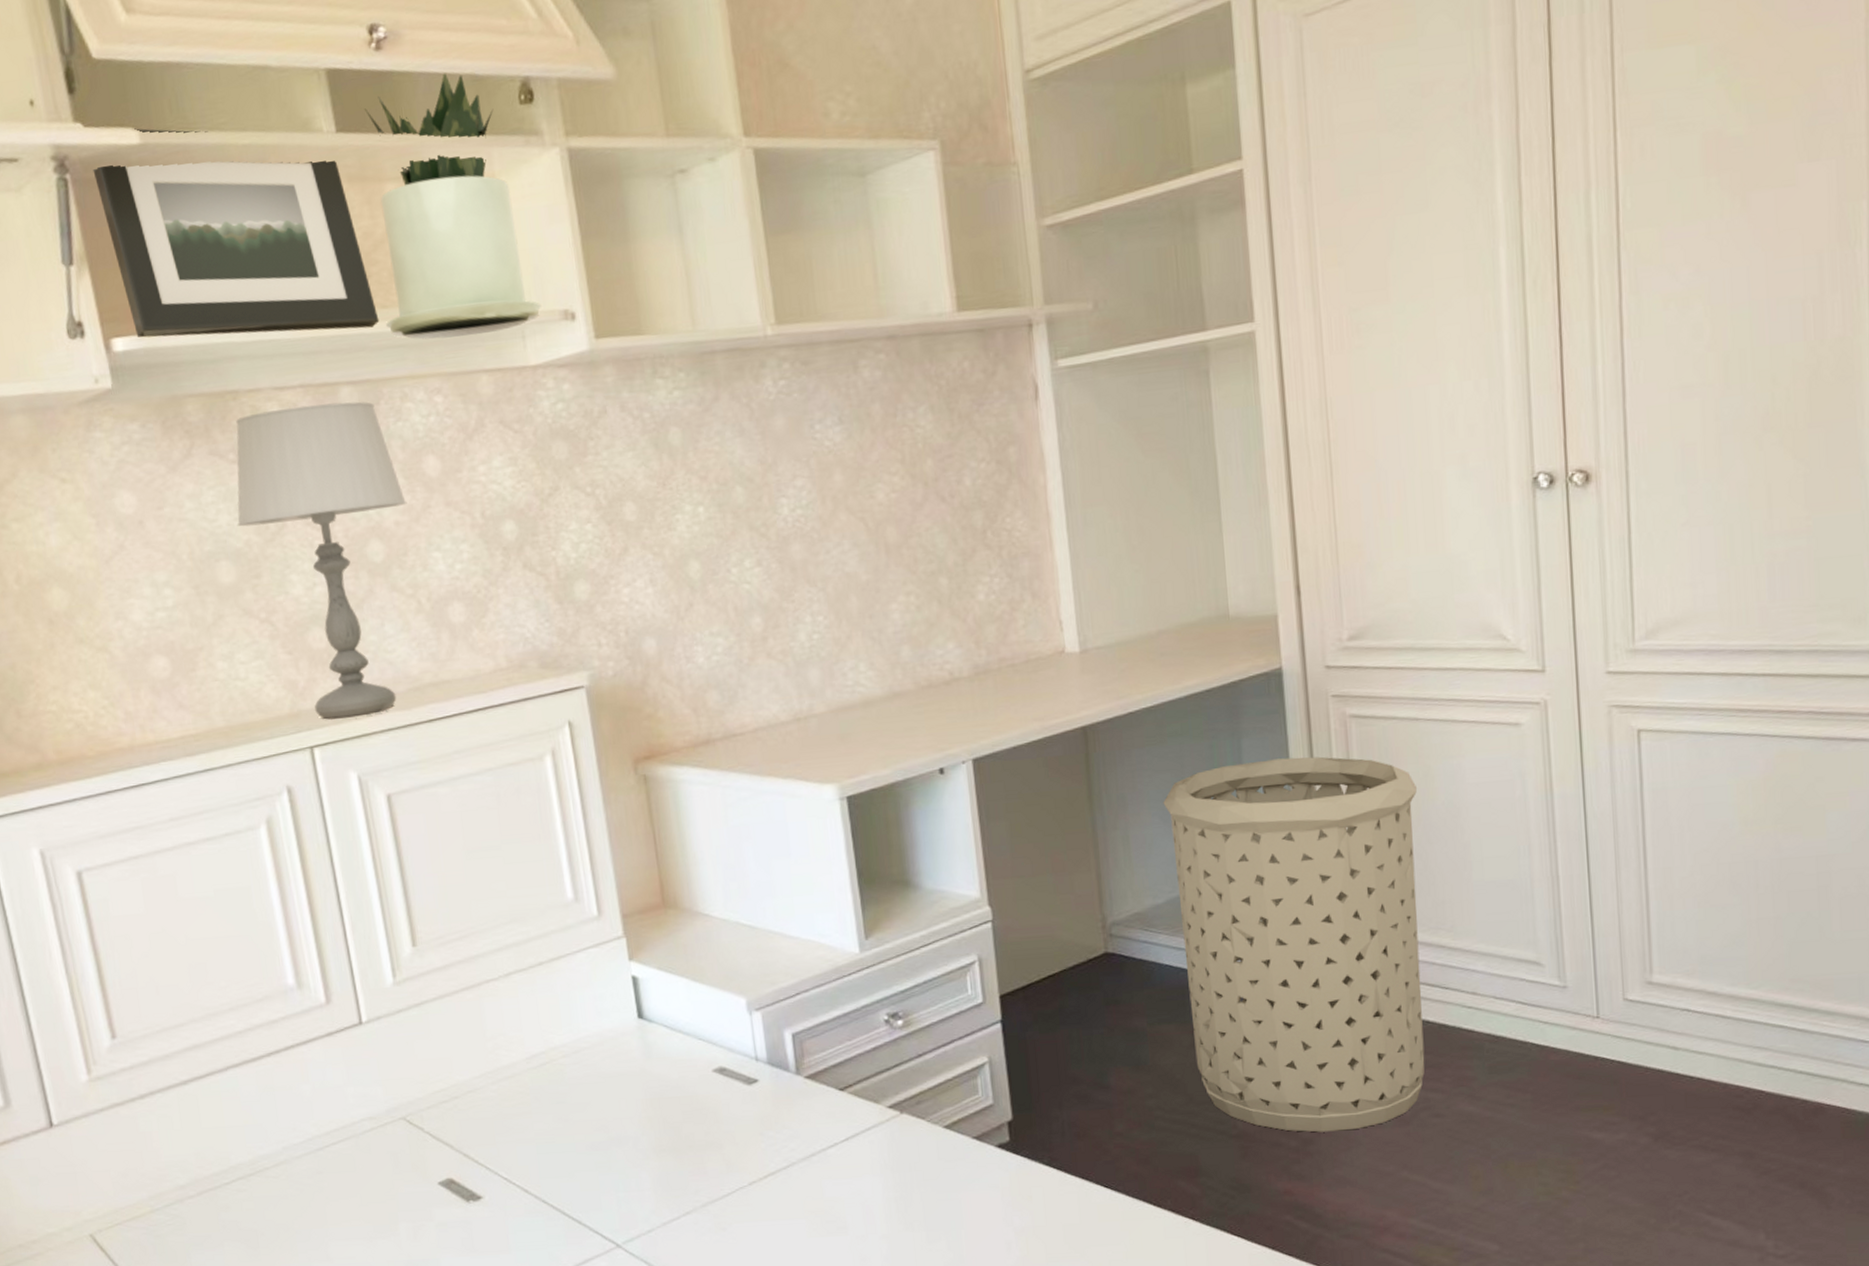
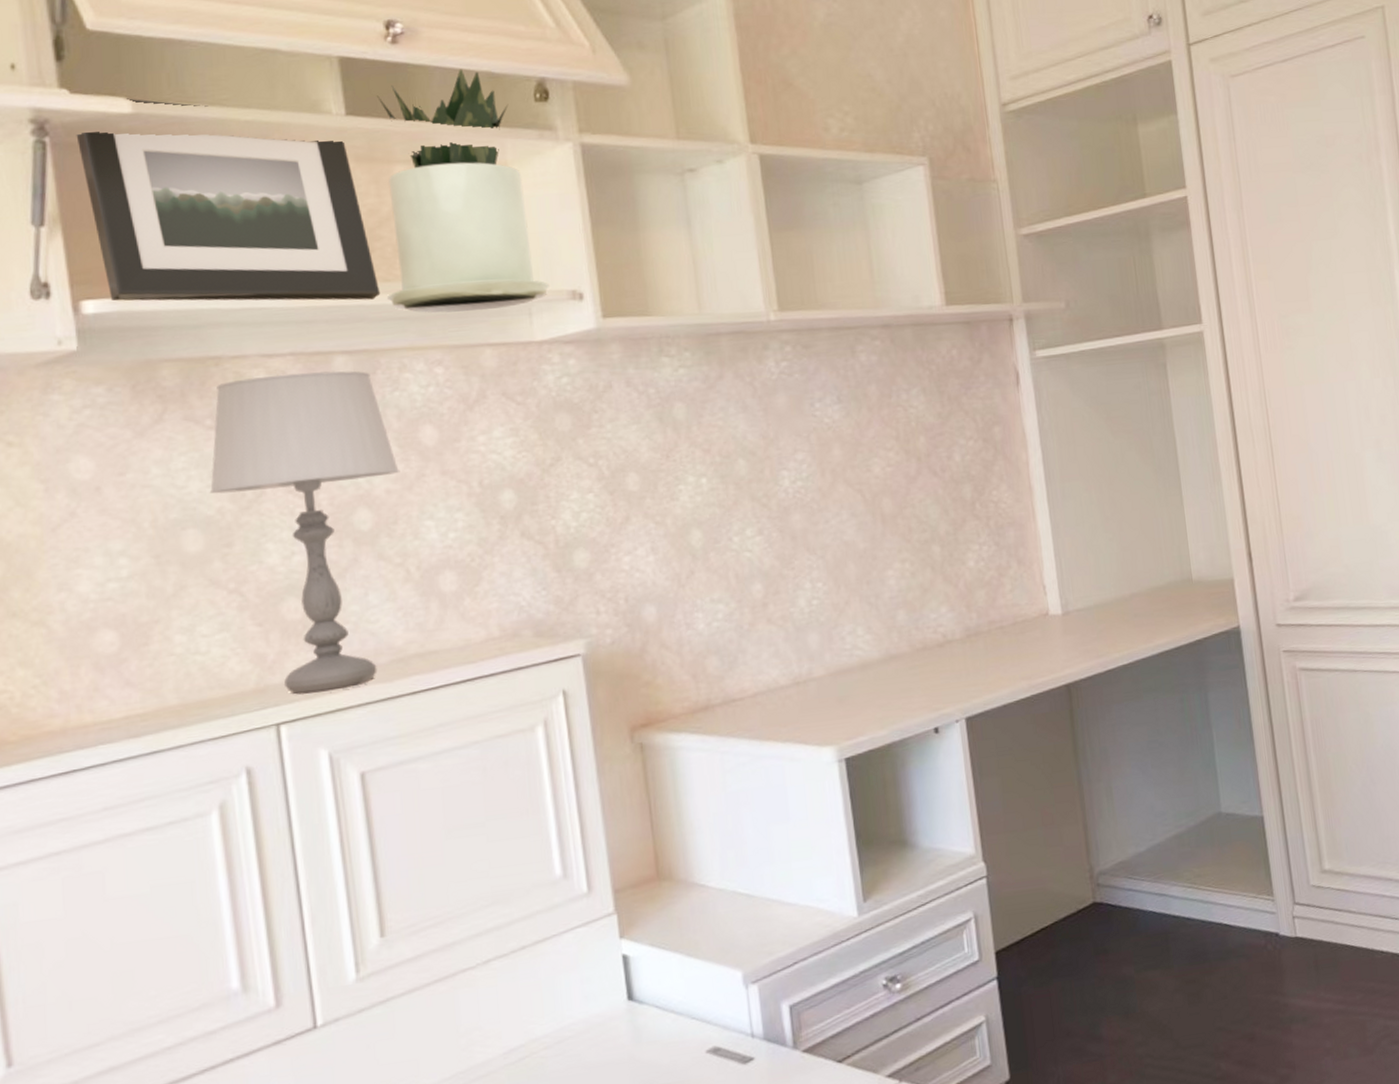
laundry basket: present [1163,756,1425,1133] -> none [1141,707,1383,1069]

